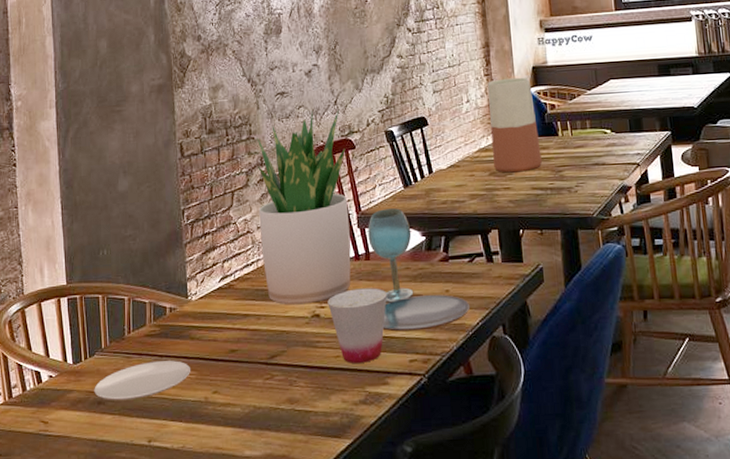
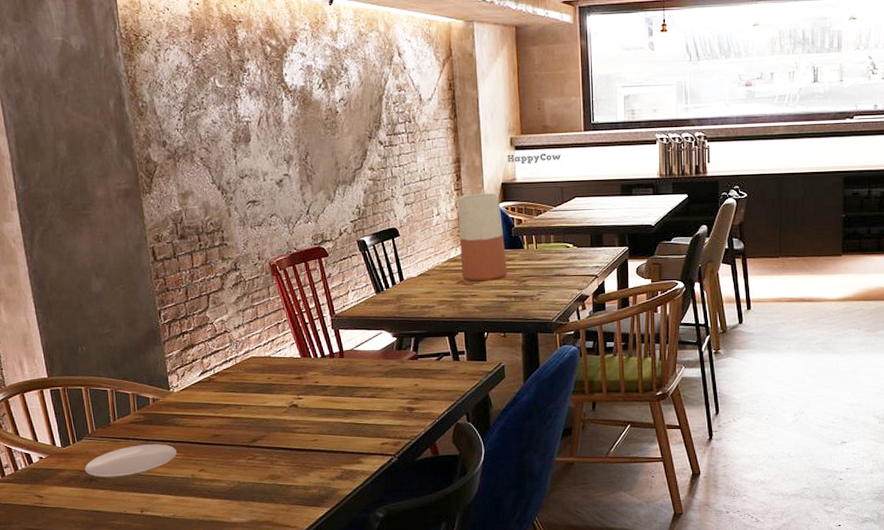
planter: present [257,109,351,305] -> none [230,218,327,396]
cup: present [327,288,388,363] -> none [304,382,361,446]
wine glass: present [368,208,414,303] -> none [341,312,386,395]
plate: present [382,294,471,332] -> none [356,387,438,419]

